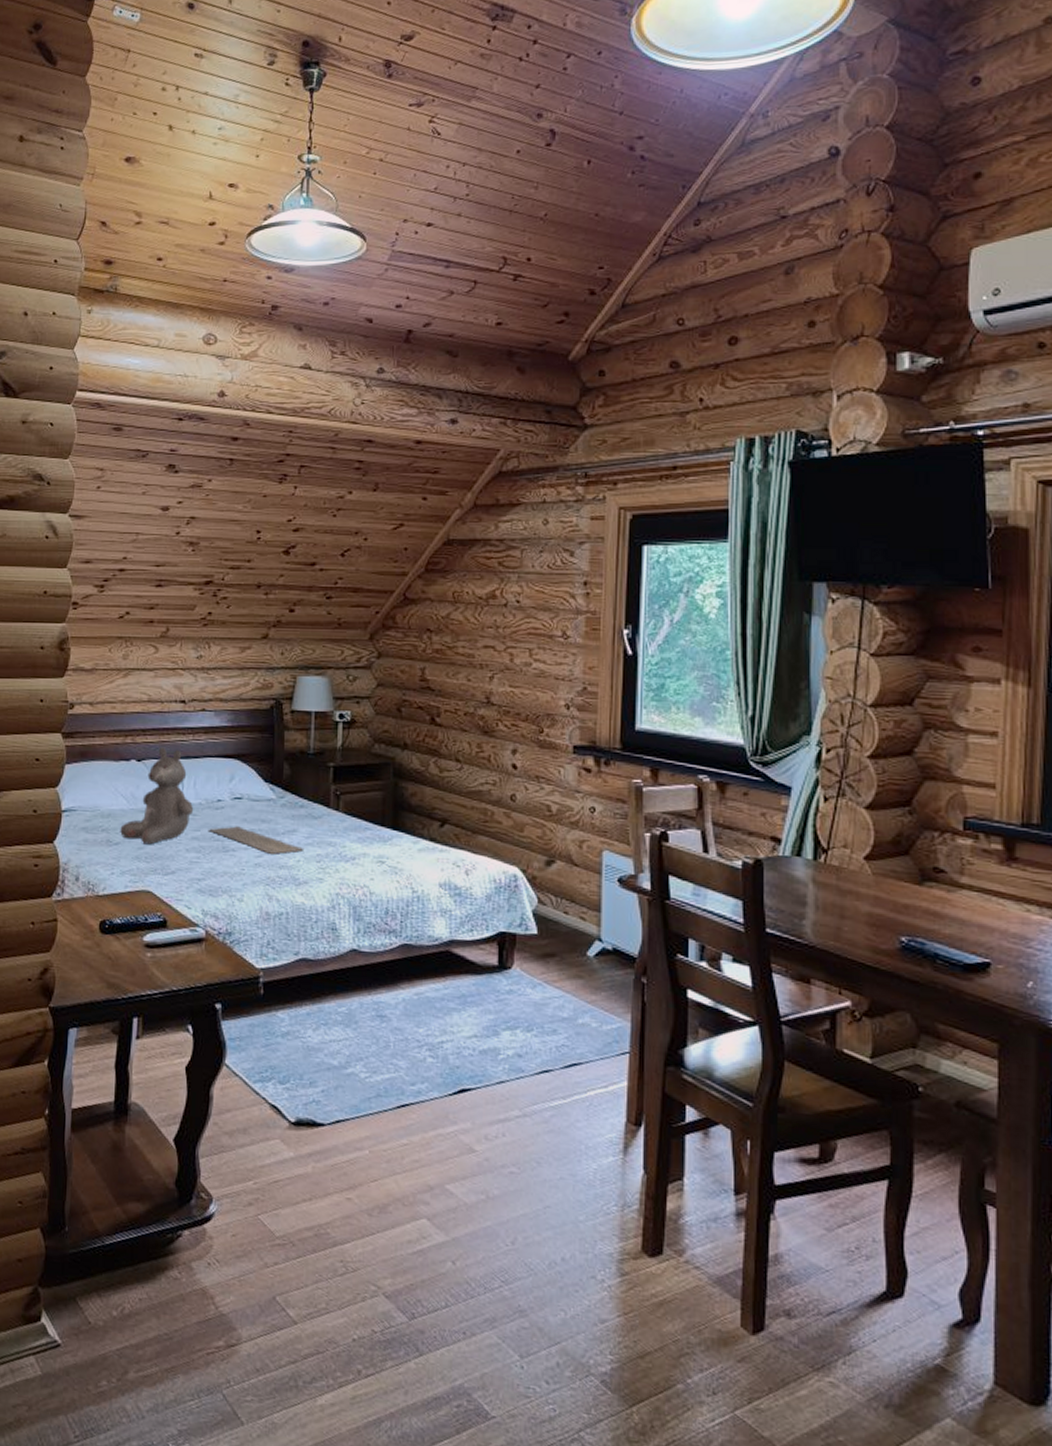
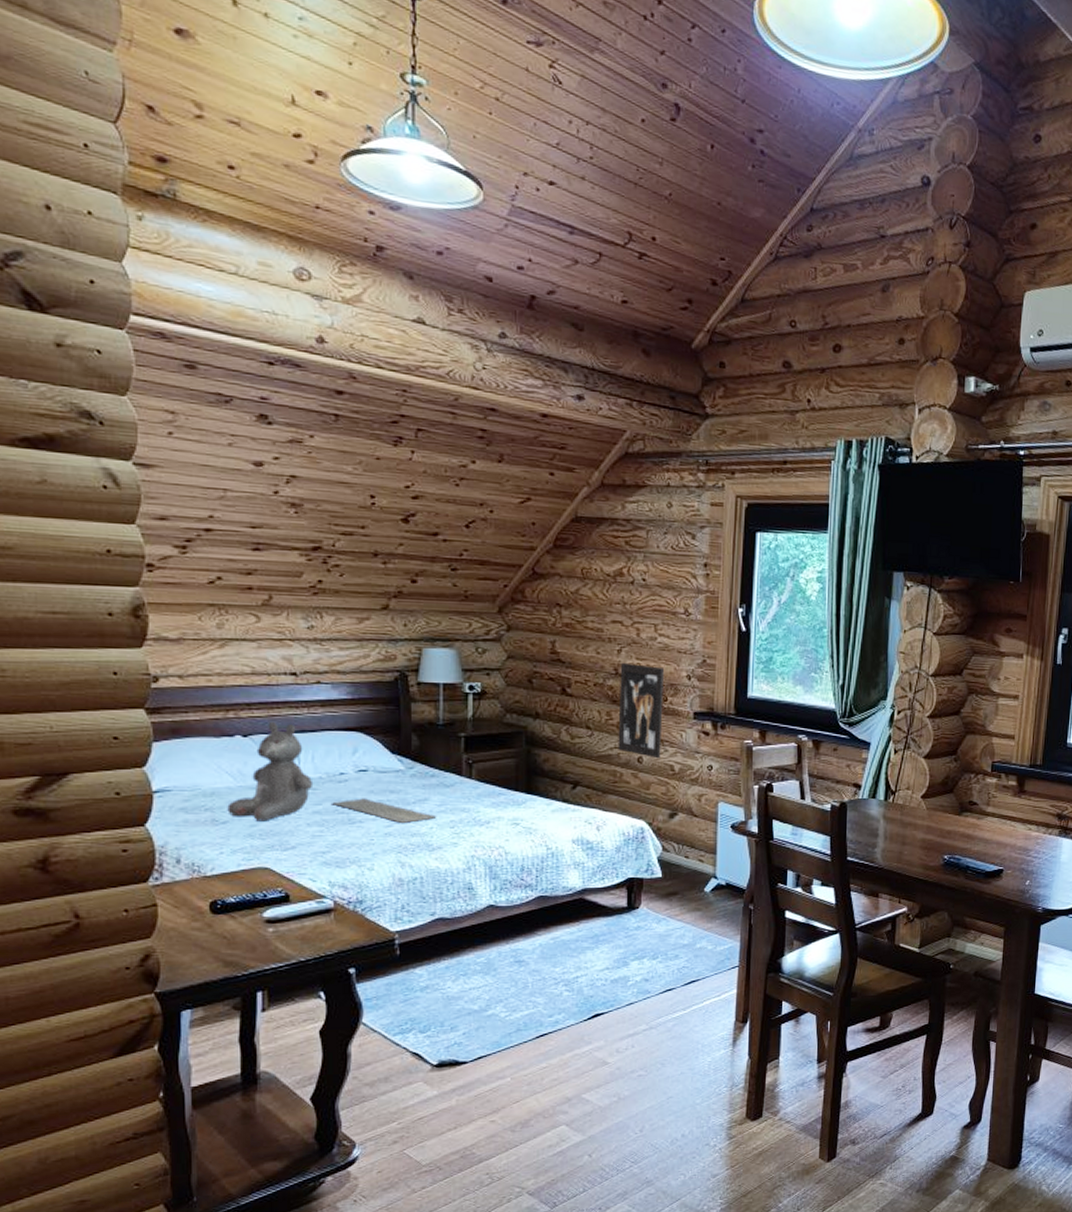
wall art: none [489,690,539,797] -> present [618,662,664,759]

